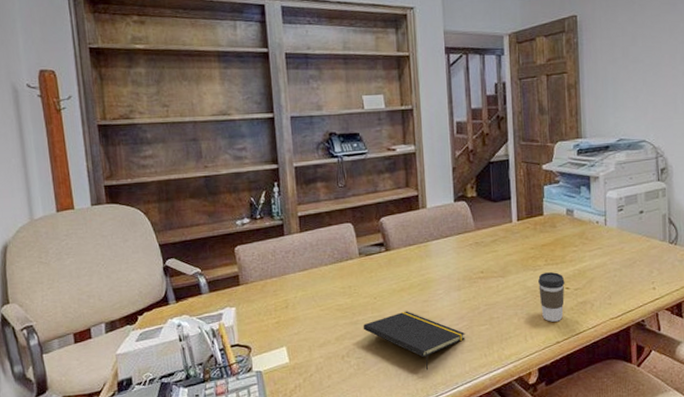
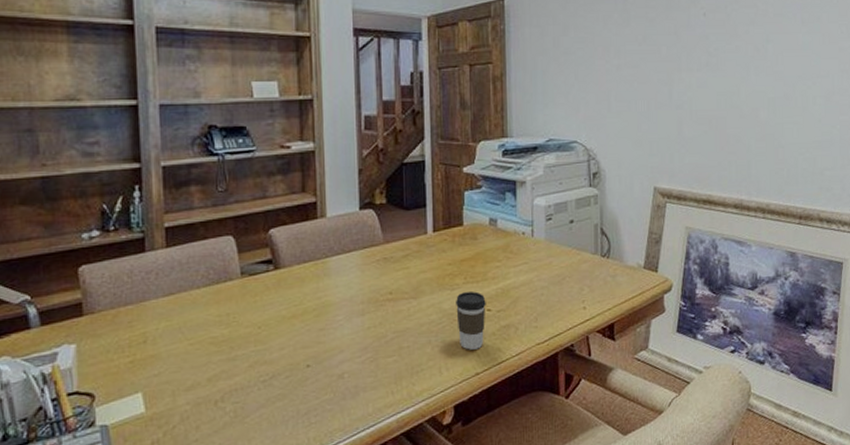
notepad: present [363,311,465,370] -> none [242,342,369,414]

